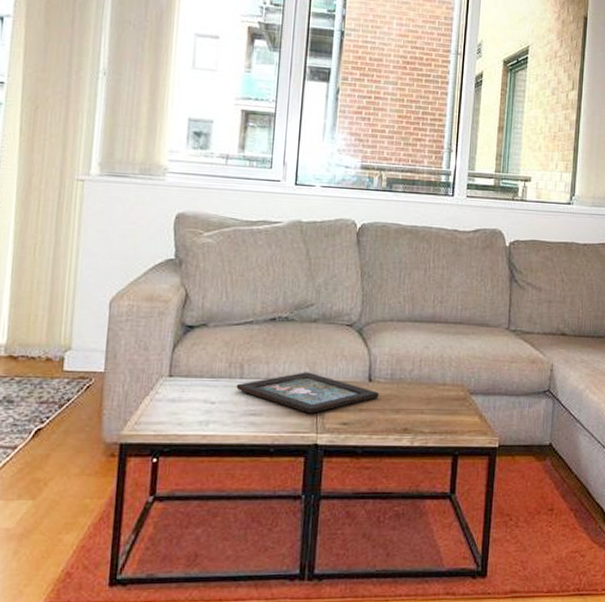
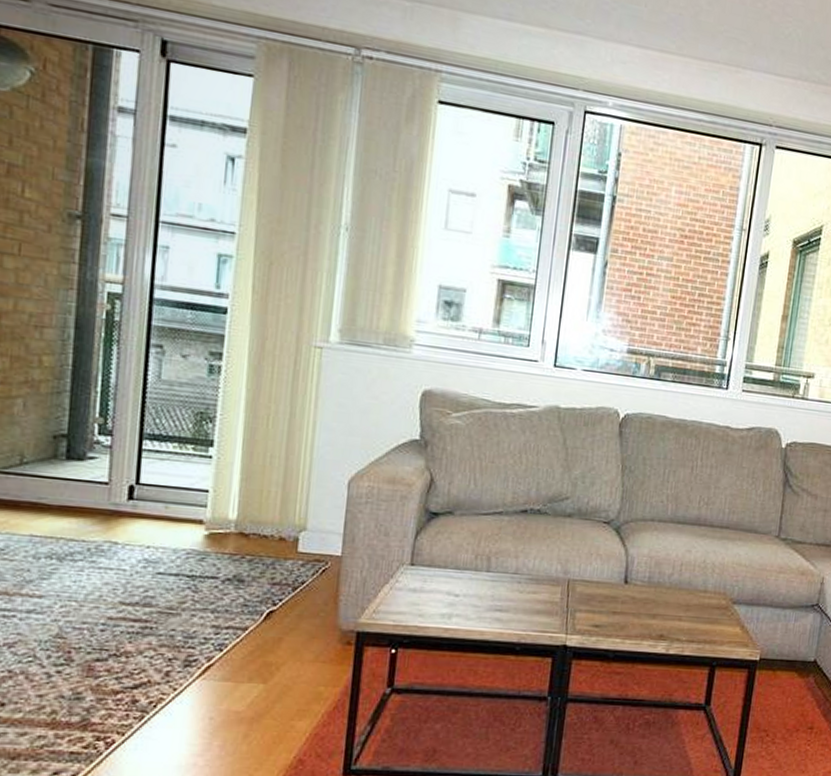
decorative tray: present [236,372,379,414] -> none [482,569,635,613]

